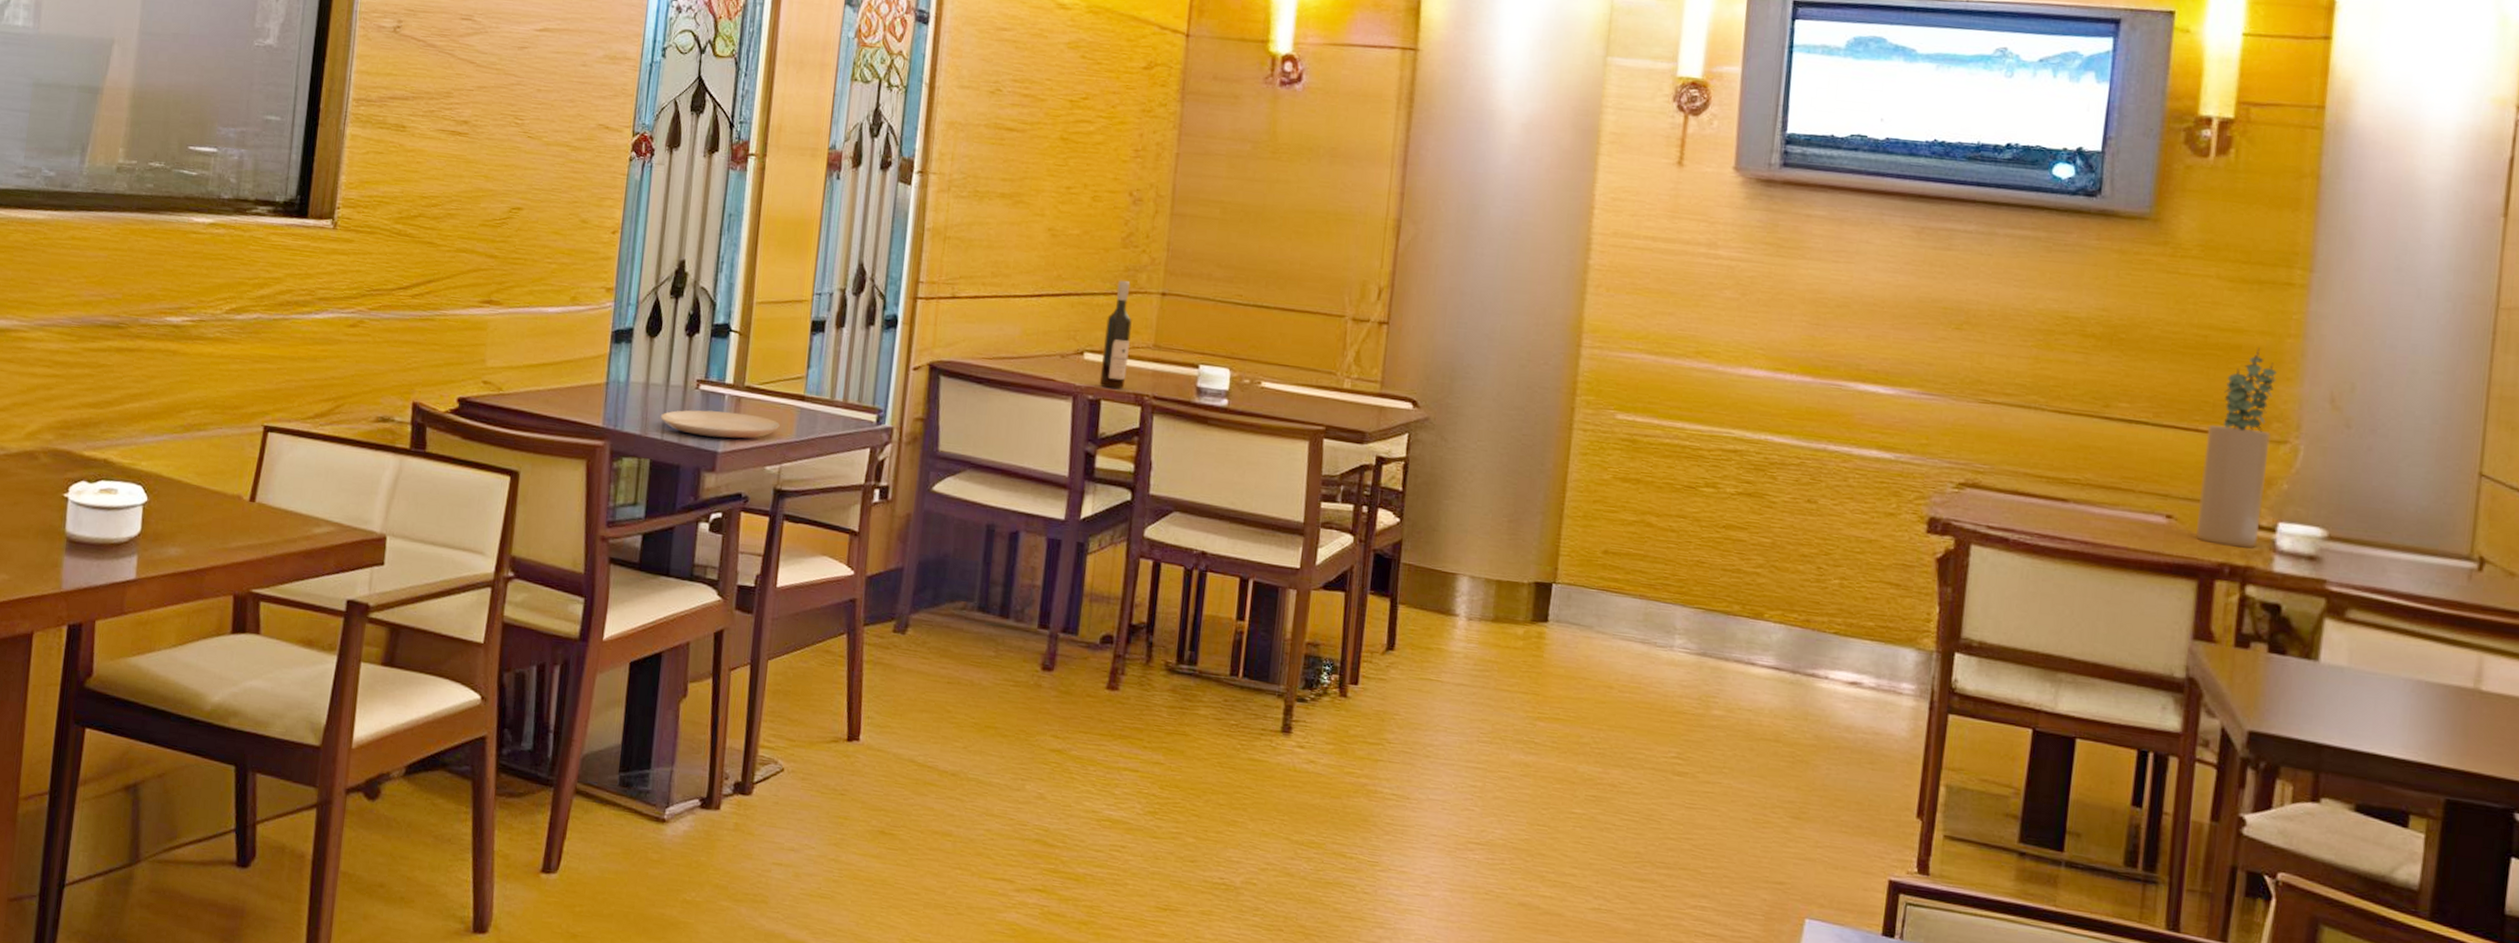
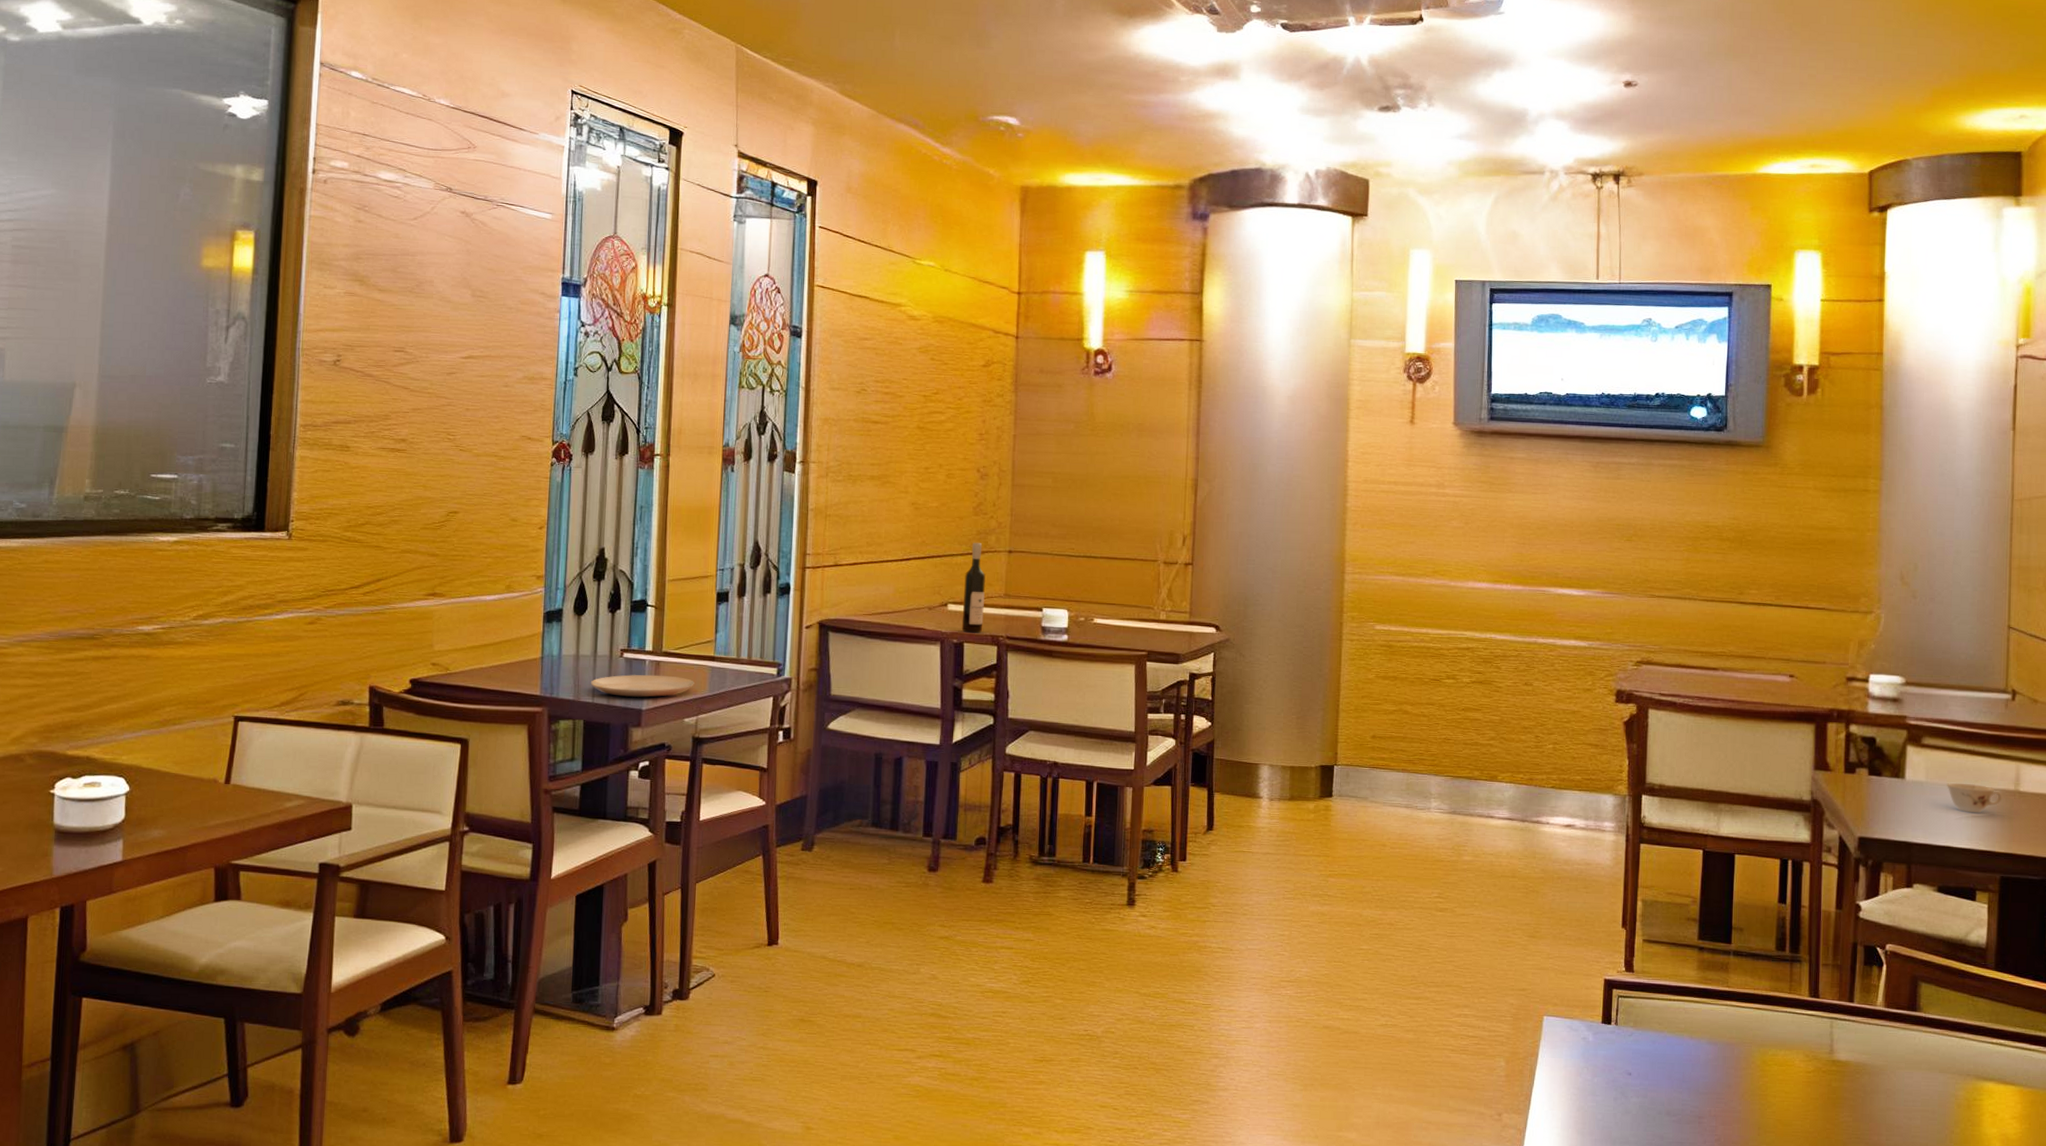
vase: present [2196,347,2277,549] -> none [1812,540,1861,696]
teacup: none [2377,671,2456,715] -> present [1947,782,2002,814]

